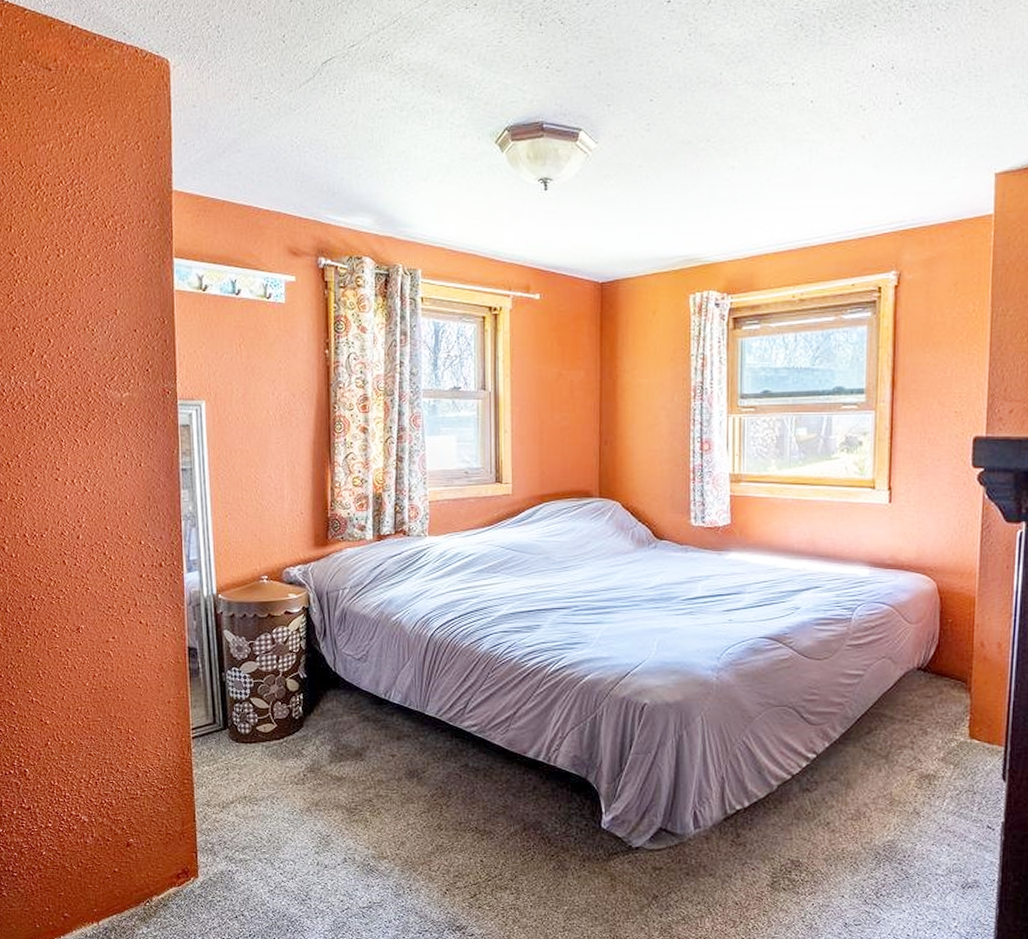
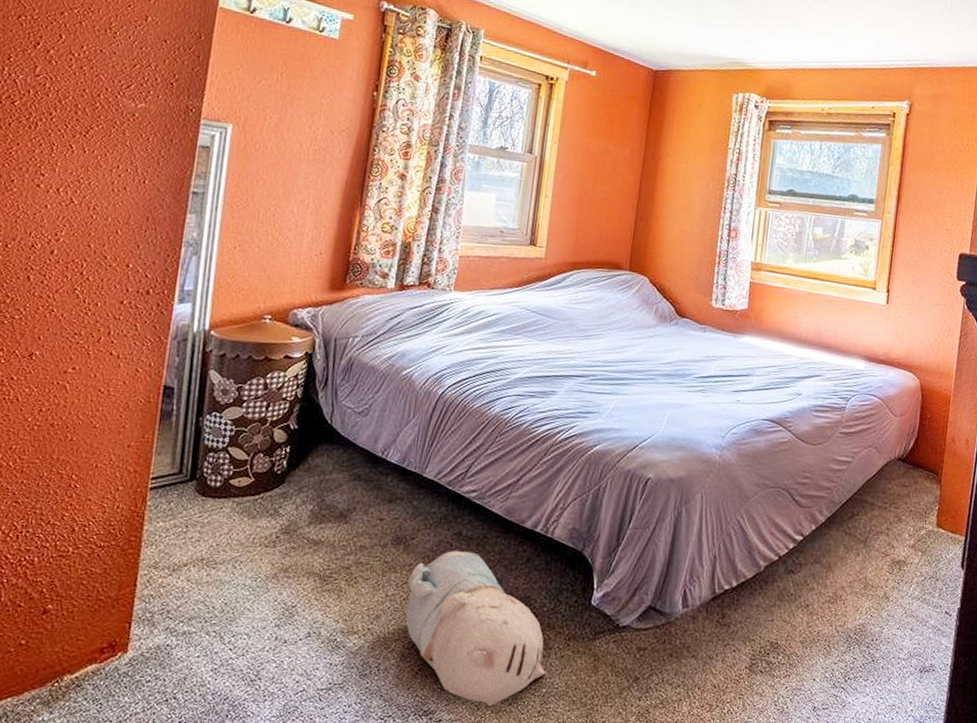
plush toy: none [425,781,565,923] -> present [405,550,546,707]

